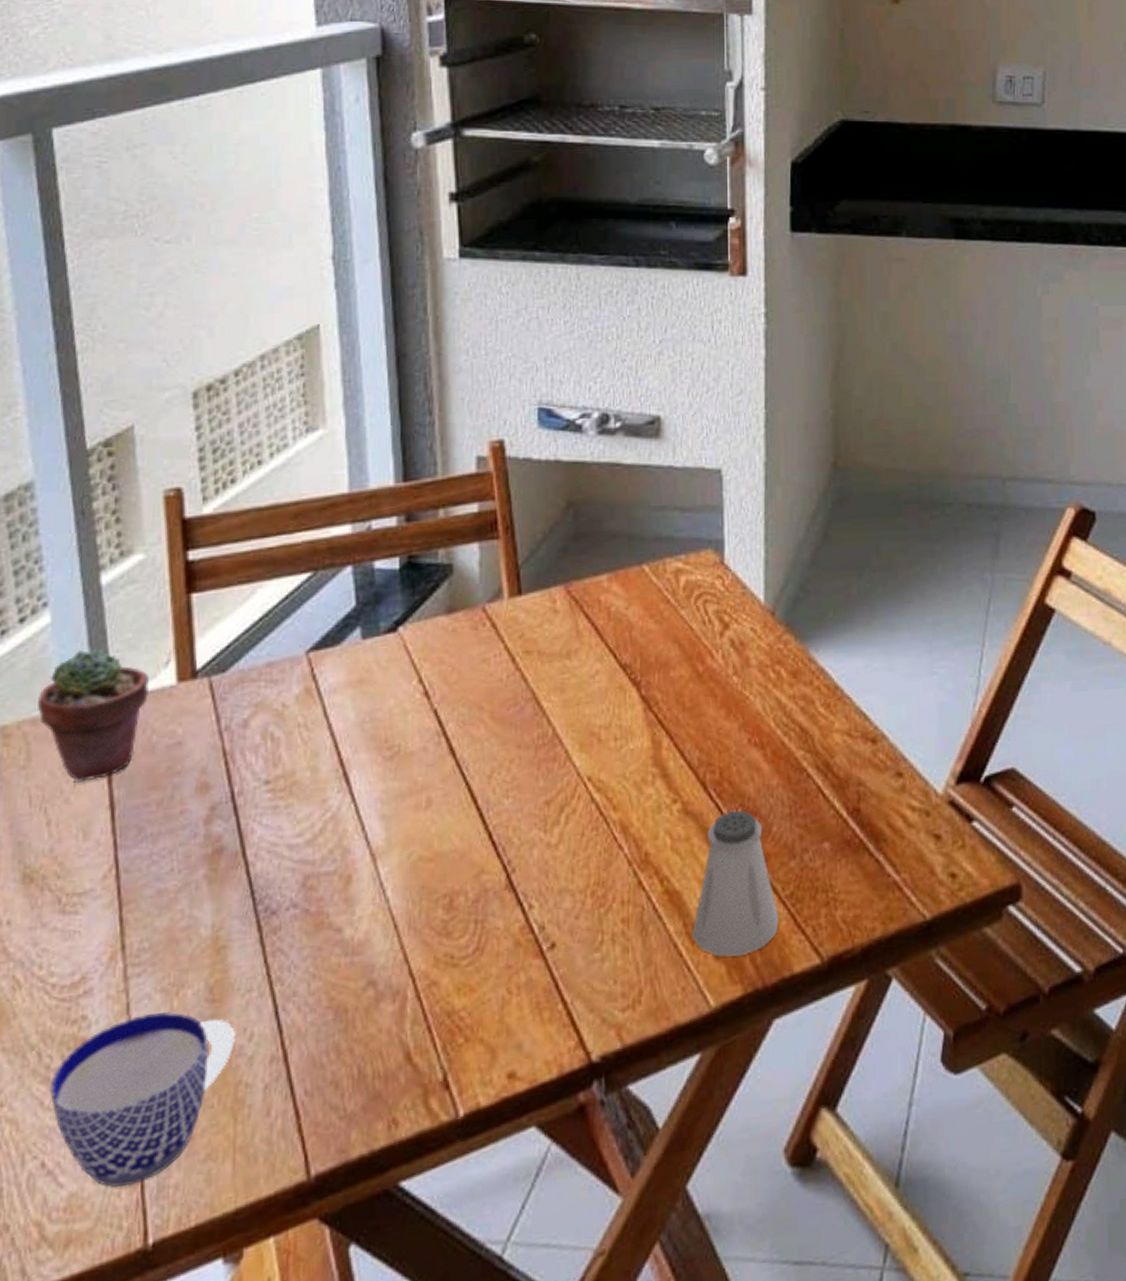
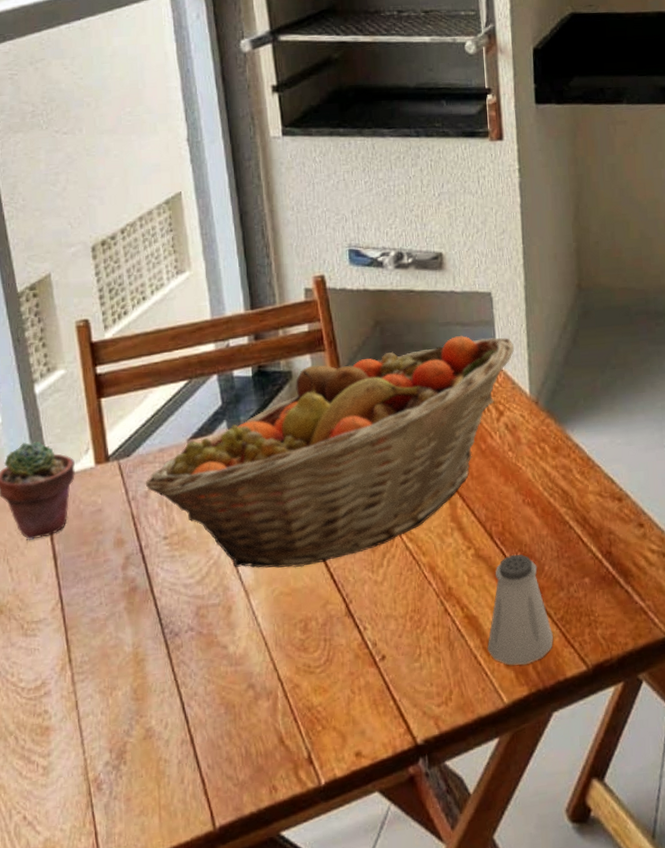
cup: present [50,1011,235,1188] -> none [25,707,155,835]
fruit basket: none [245,523,748,825] -> present [146,335,515,568]

